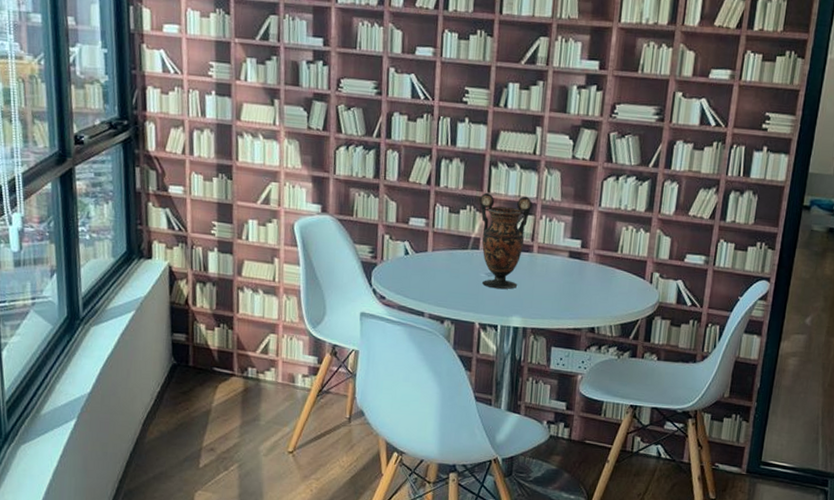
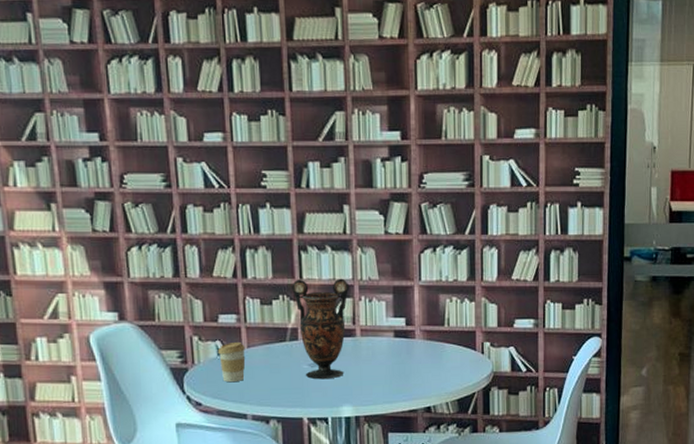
coffee cup: none [405,244,431,282] -> present [217,341,246,383]

